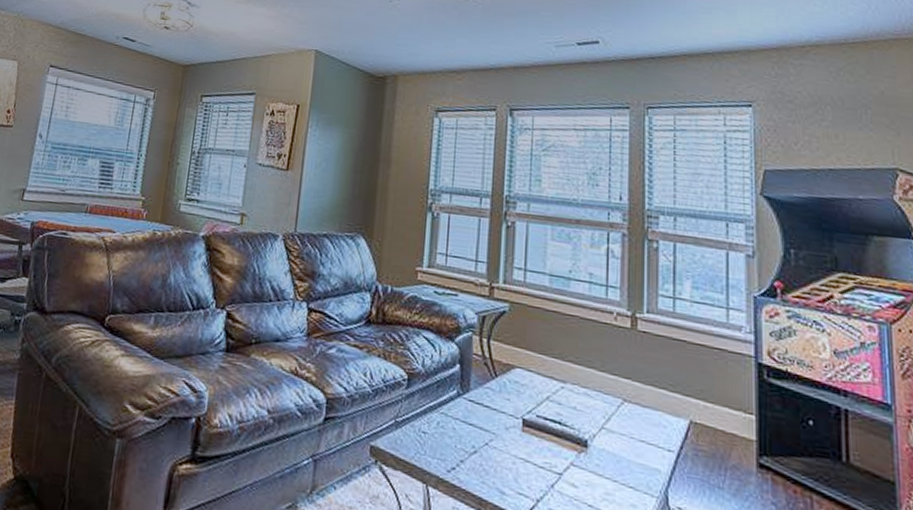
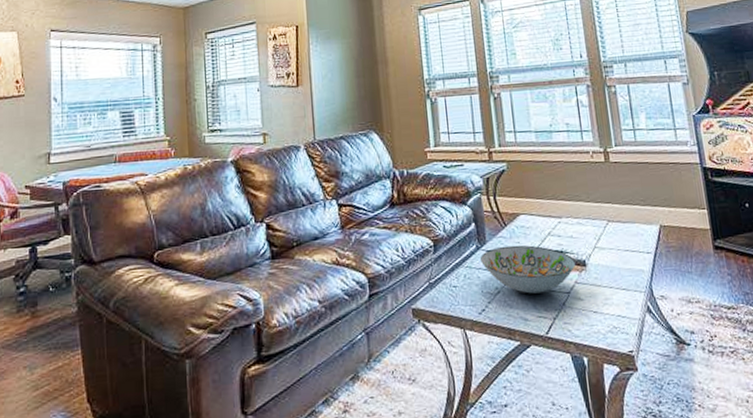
decorative bowl: none [459,399,576,467] -> present [480,245,576,294]

